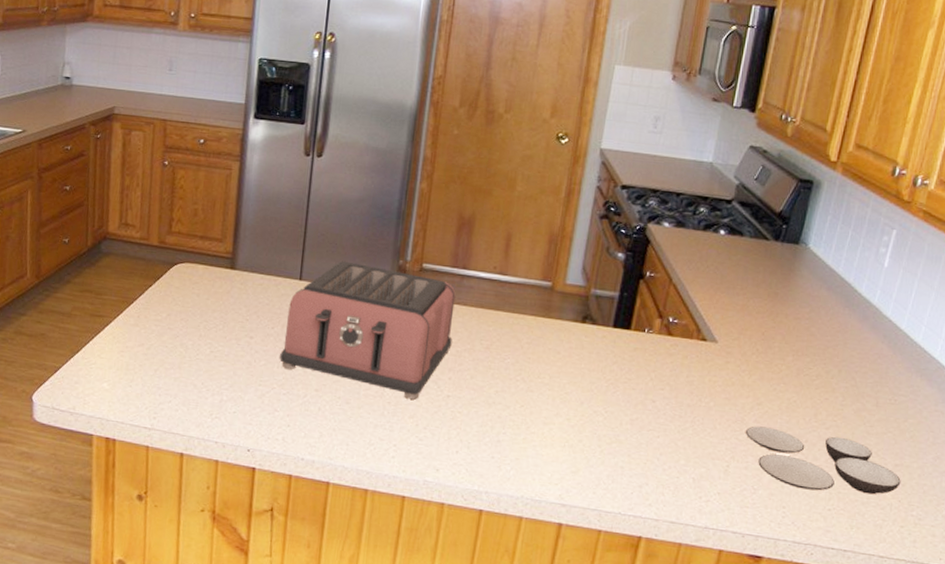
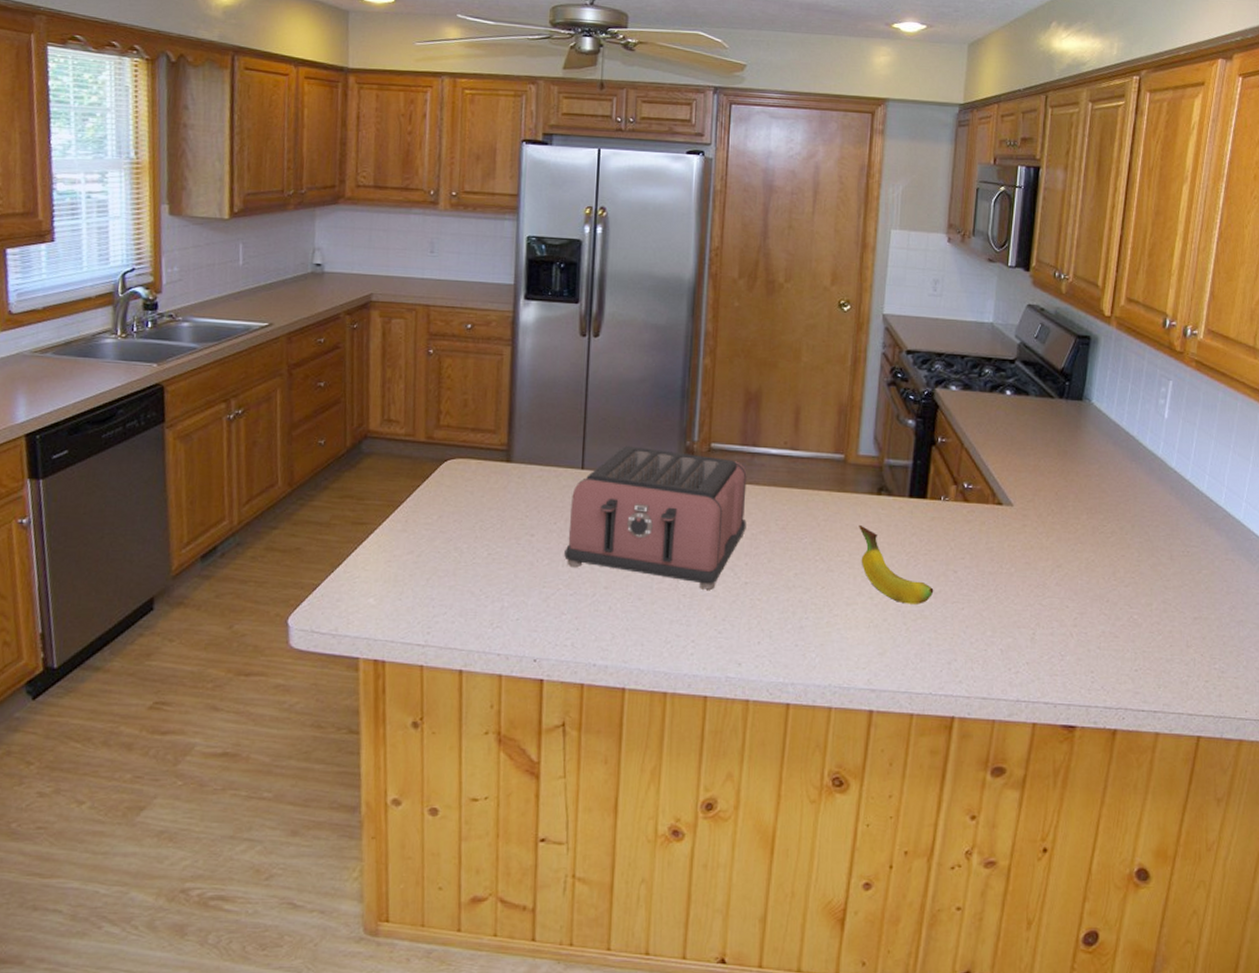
fruit: none [560,349,631,429] -> present [859,524,934,604]
bowl set: present [746,426,901,495] -> none [1049,589,1201,652]

